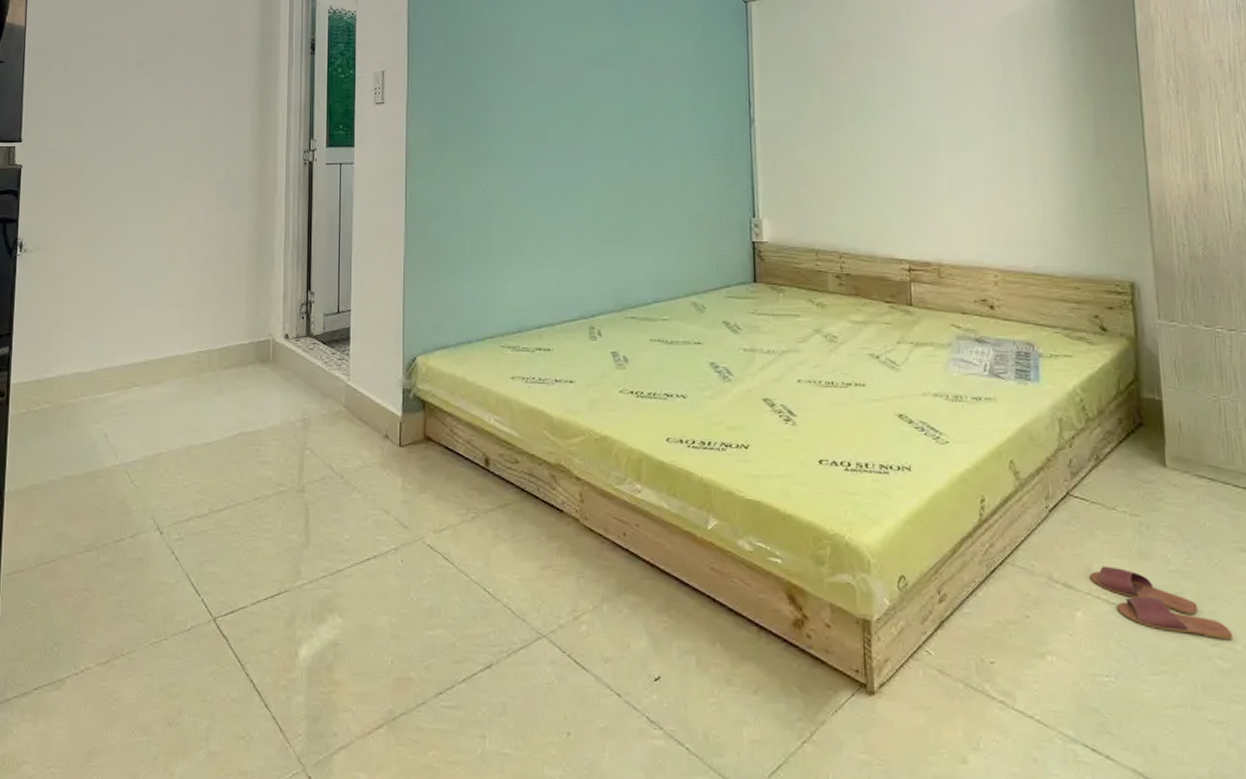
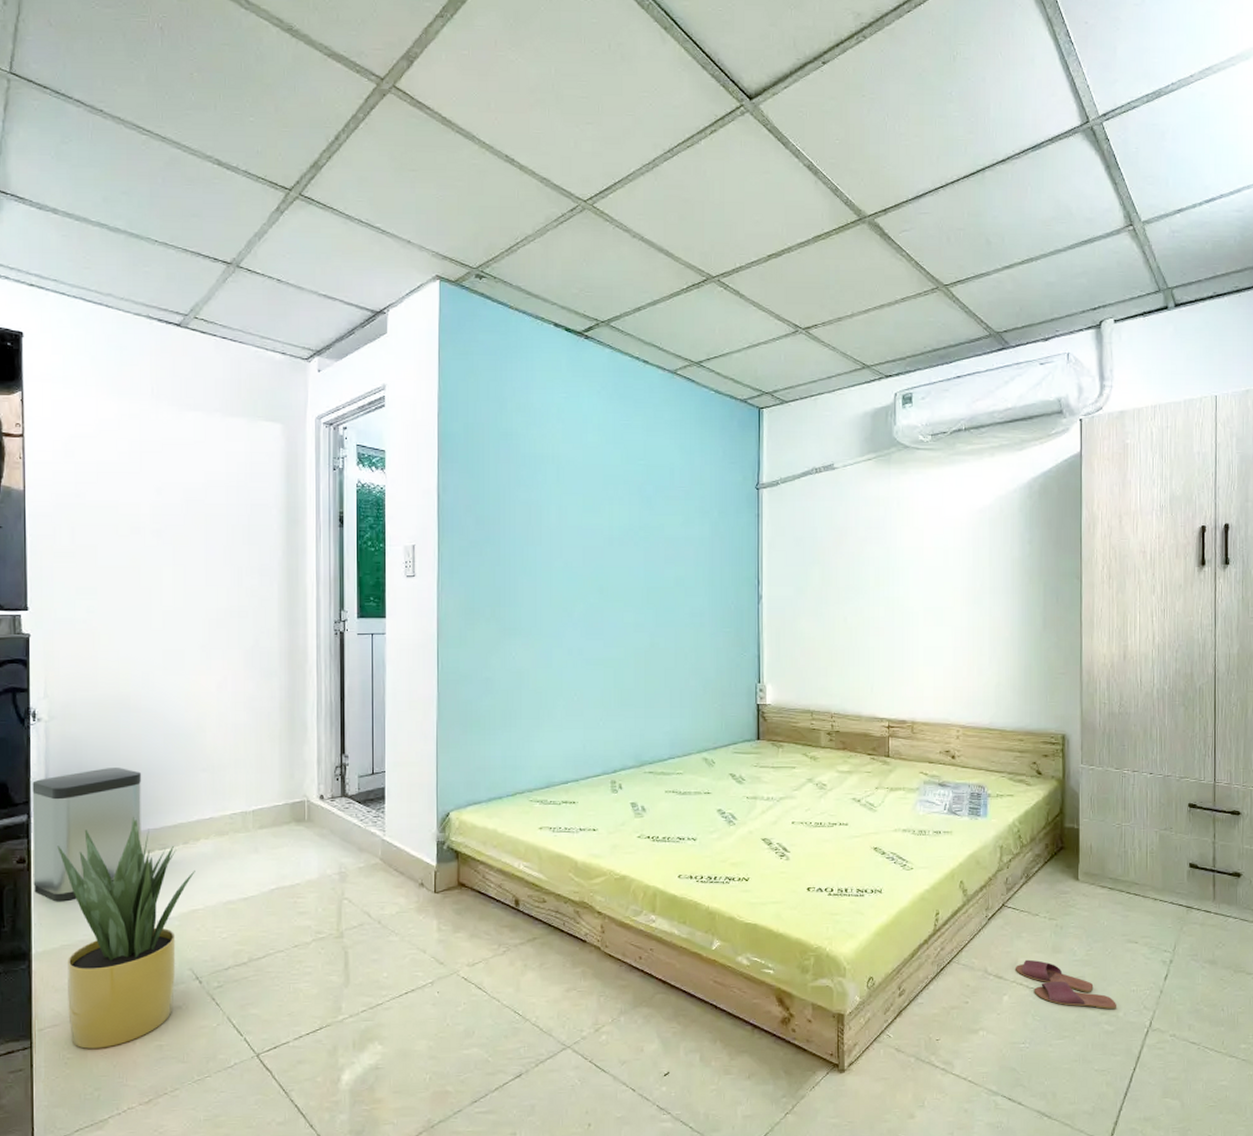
pedal bin: none [10,300,116,439] -> present [32,768,142,902]
planter: none [34,352,161,600] -> present [57,817,195,1049]

